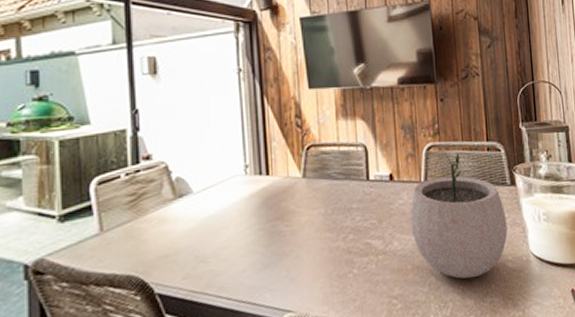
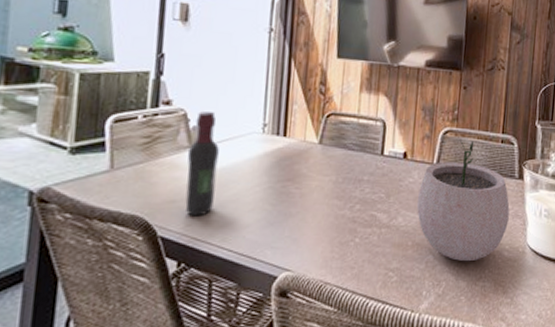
wine bottle: none [173,161,206,269] -> present [185,112,219,217]

